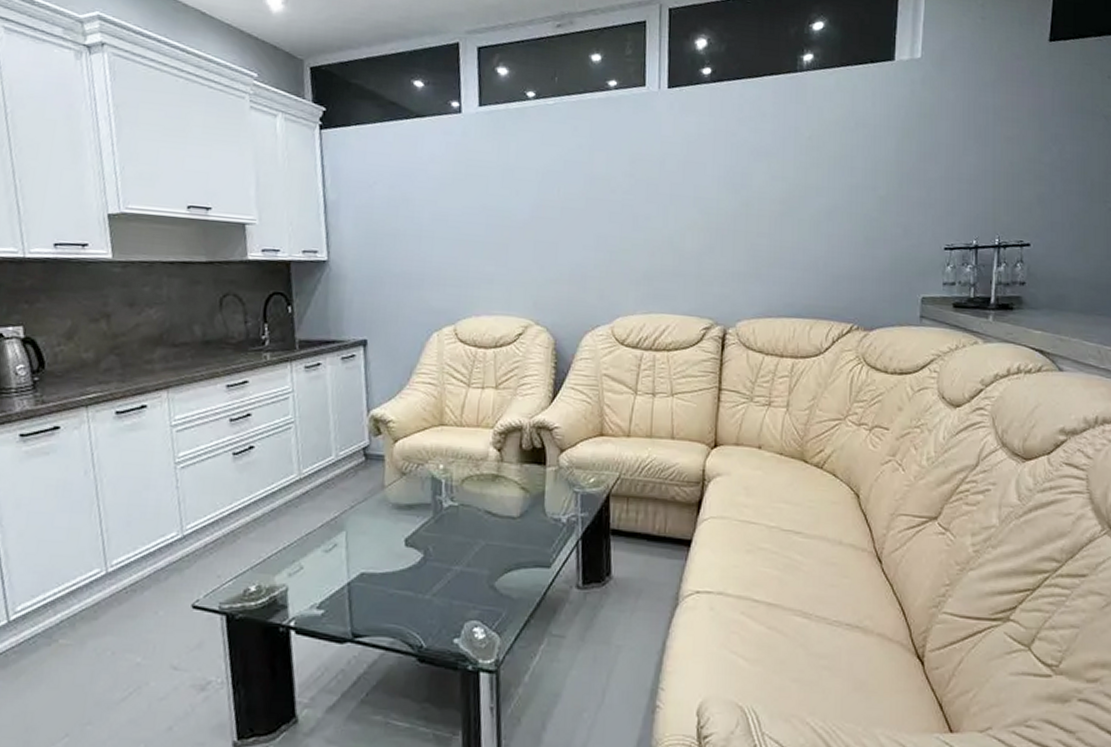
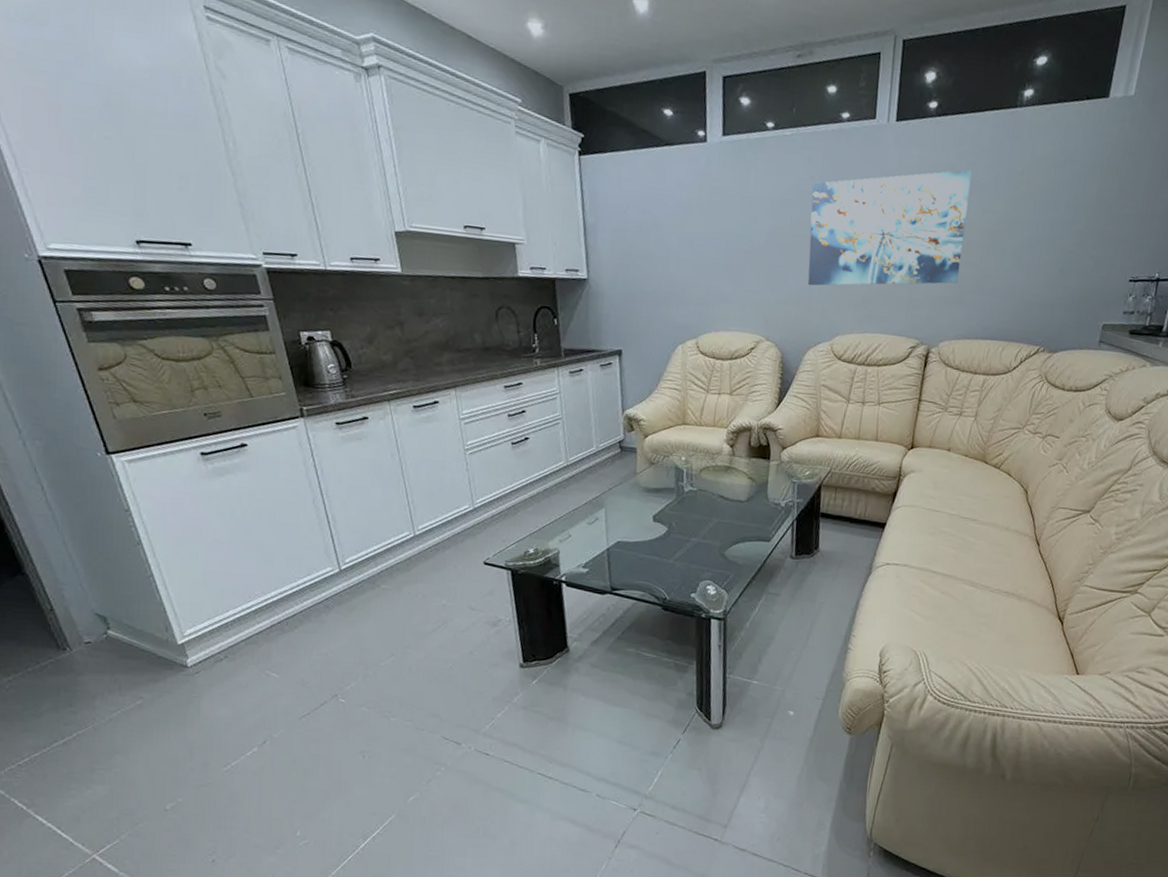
wall art: none [580,135,756,263] -> present [807,170,972,286]

